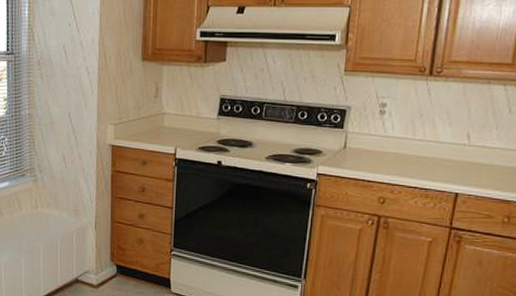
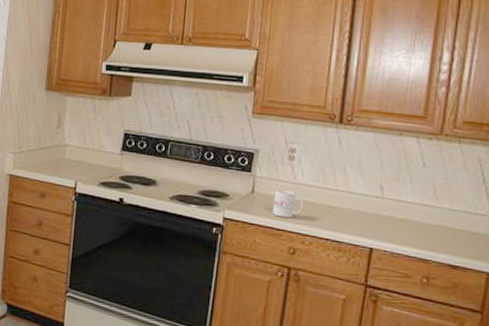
mug: none [363,143,394,170] -> present [272,189,304,218]

